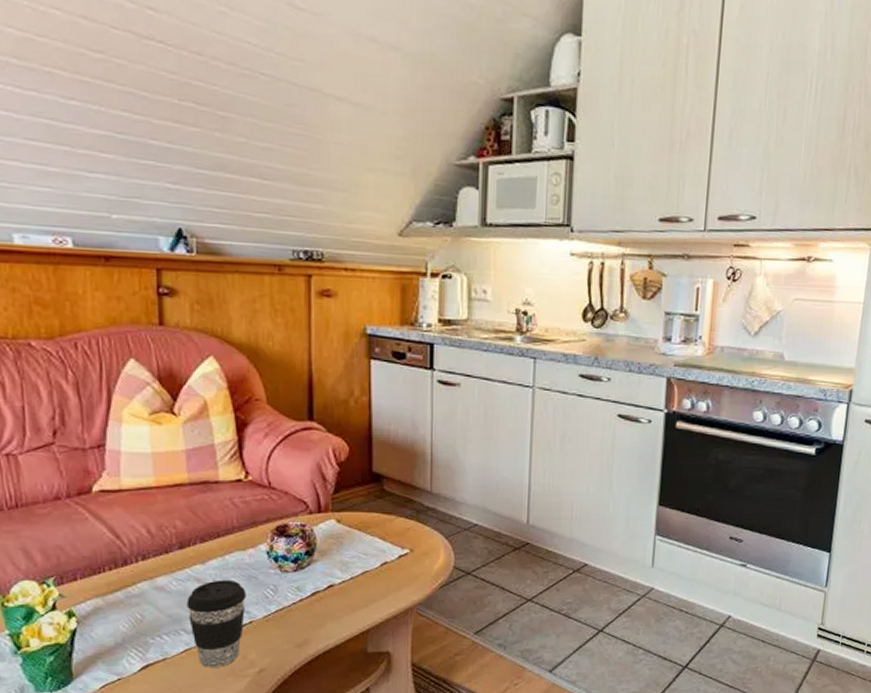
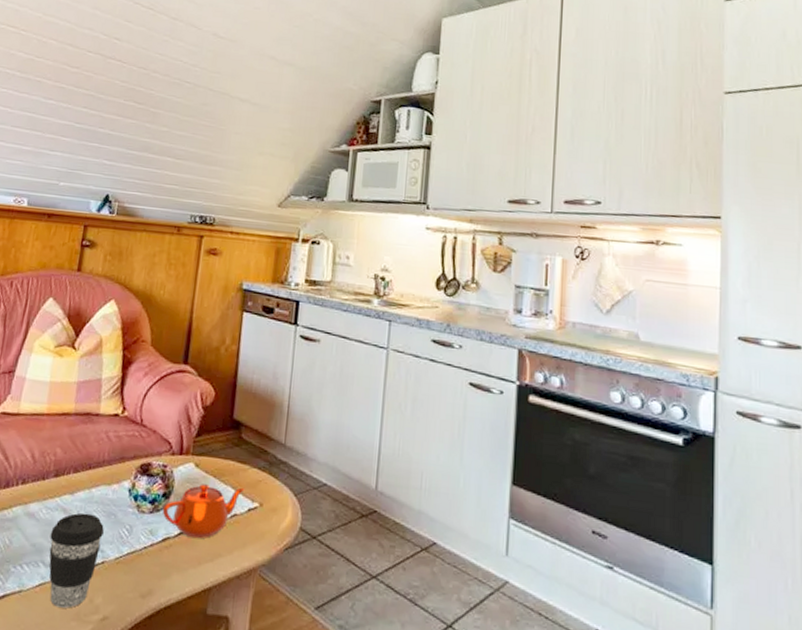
teapot: none [307,536,393,589] -> present [162,484,245,539]

